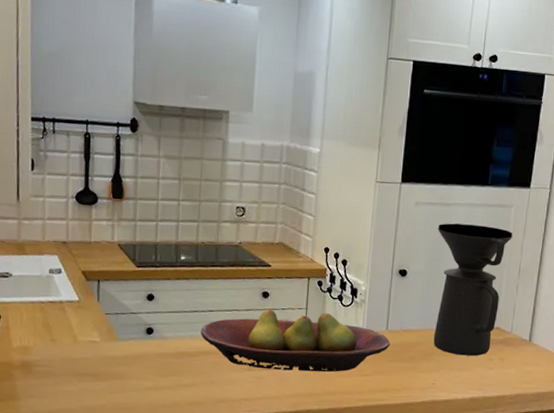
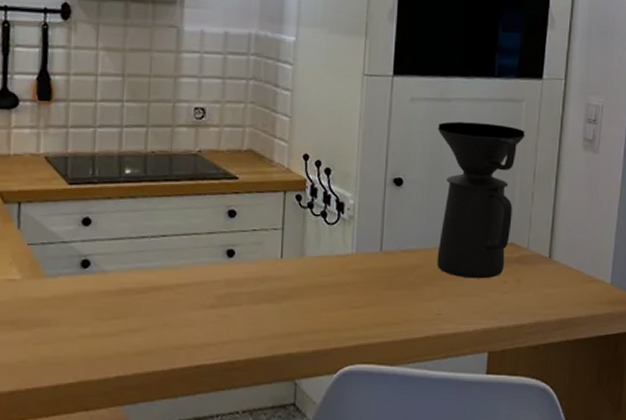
fruit bowl: present [201,308,390,372] -> none [151,230,386,306]

